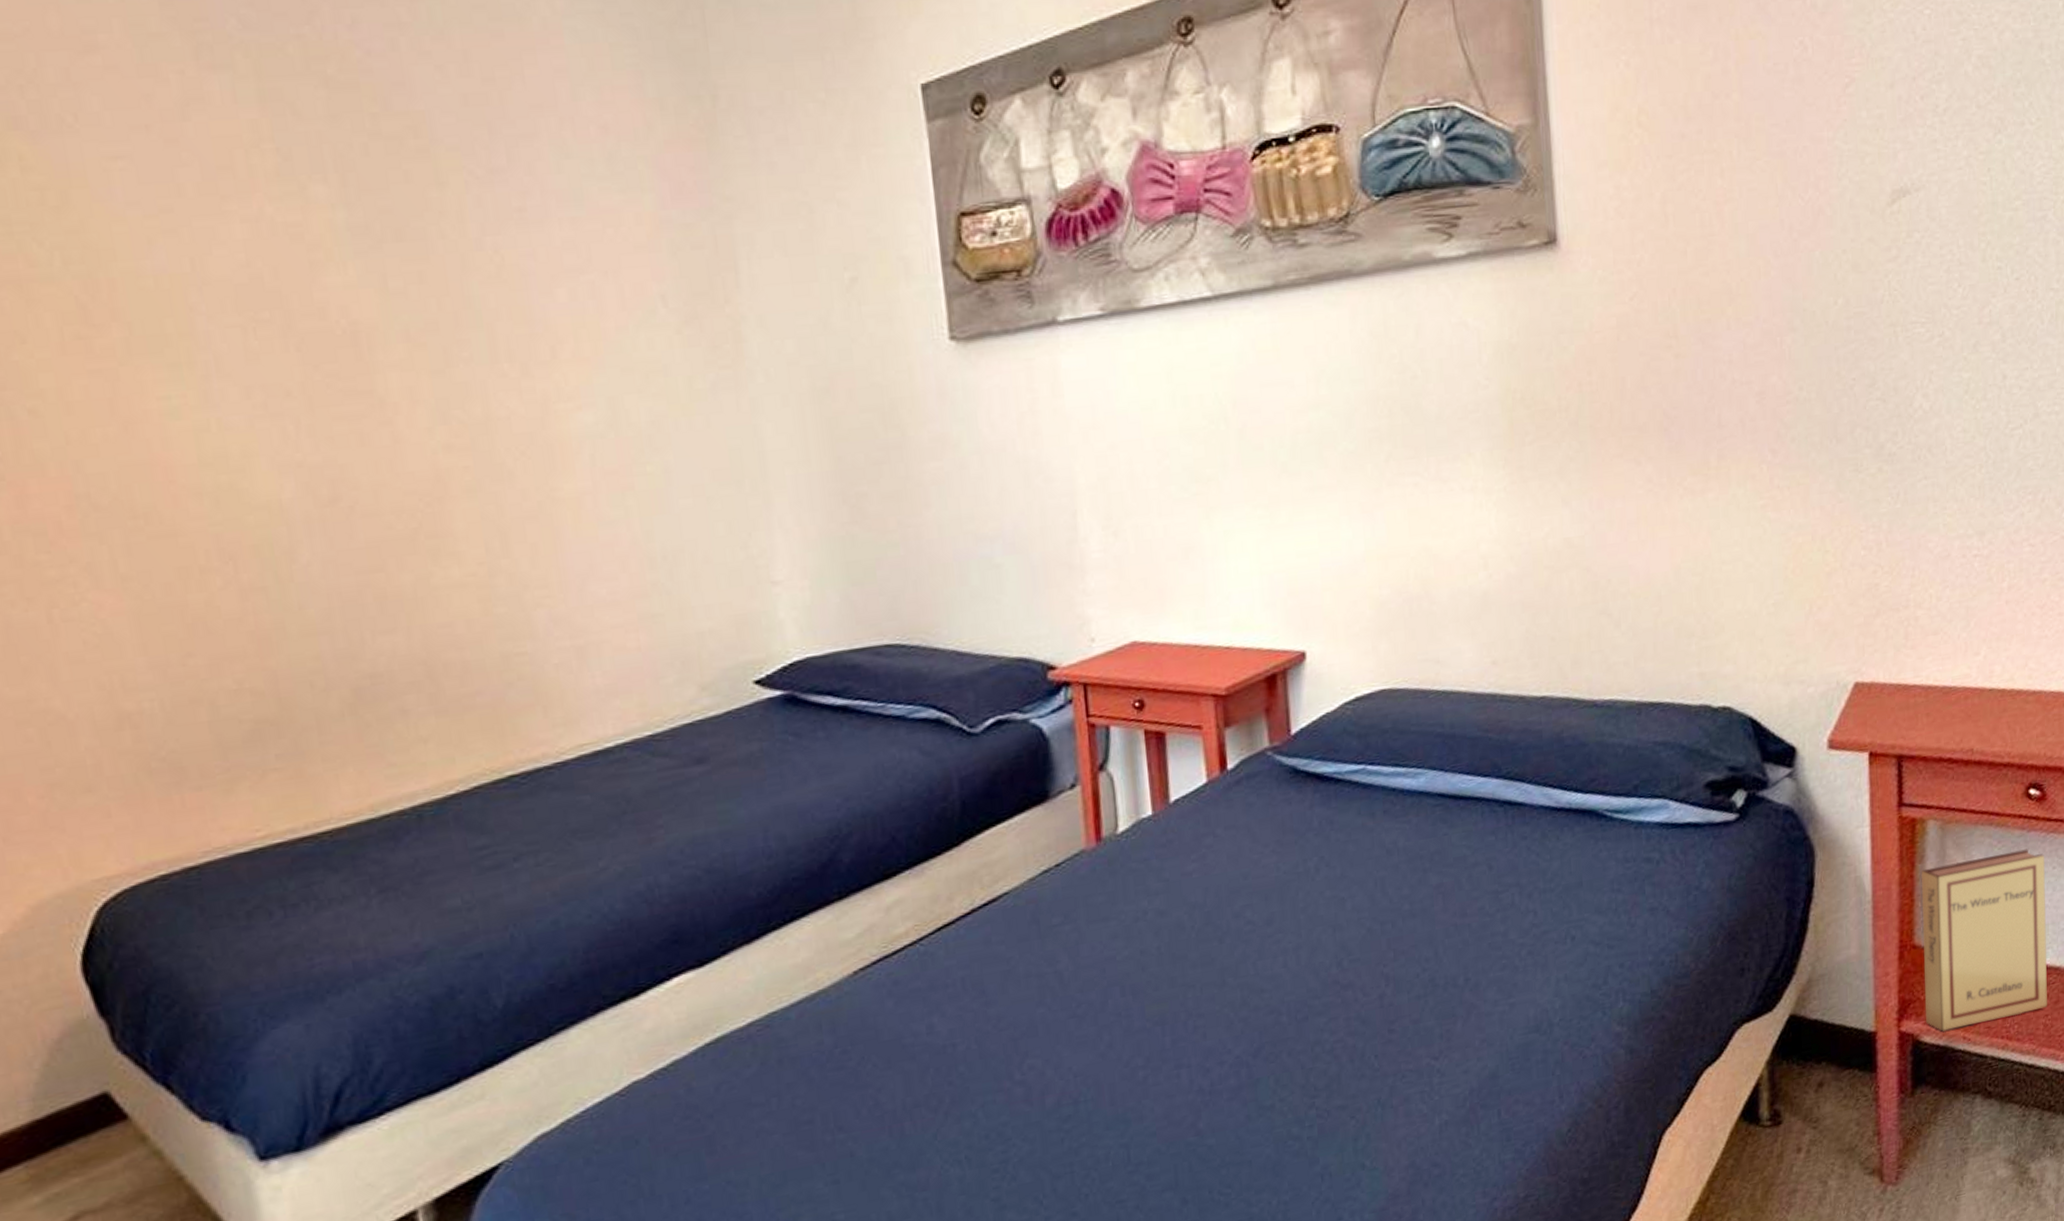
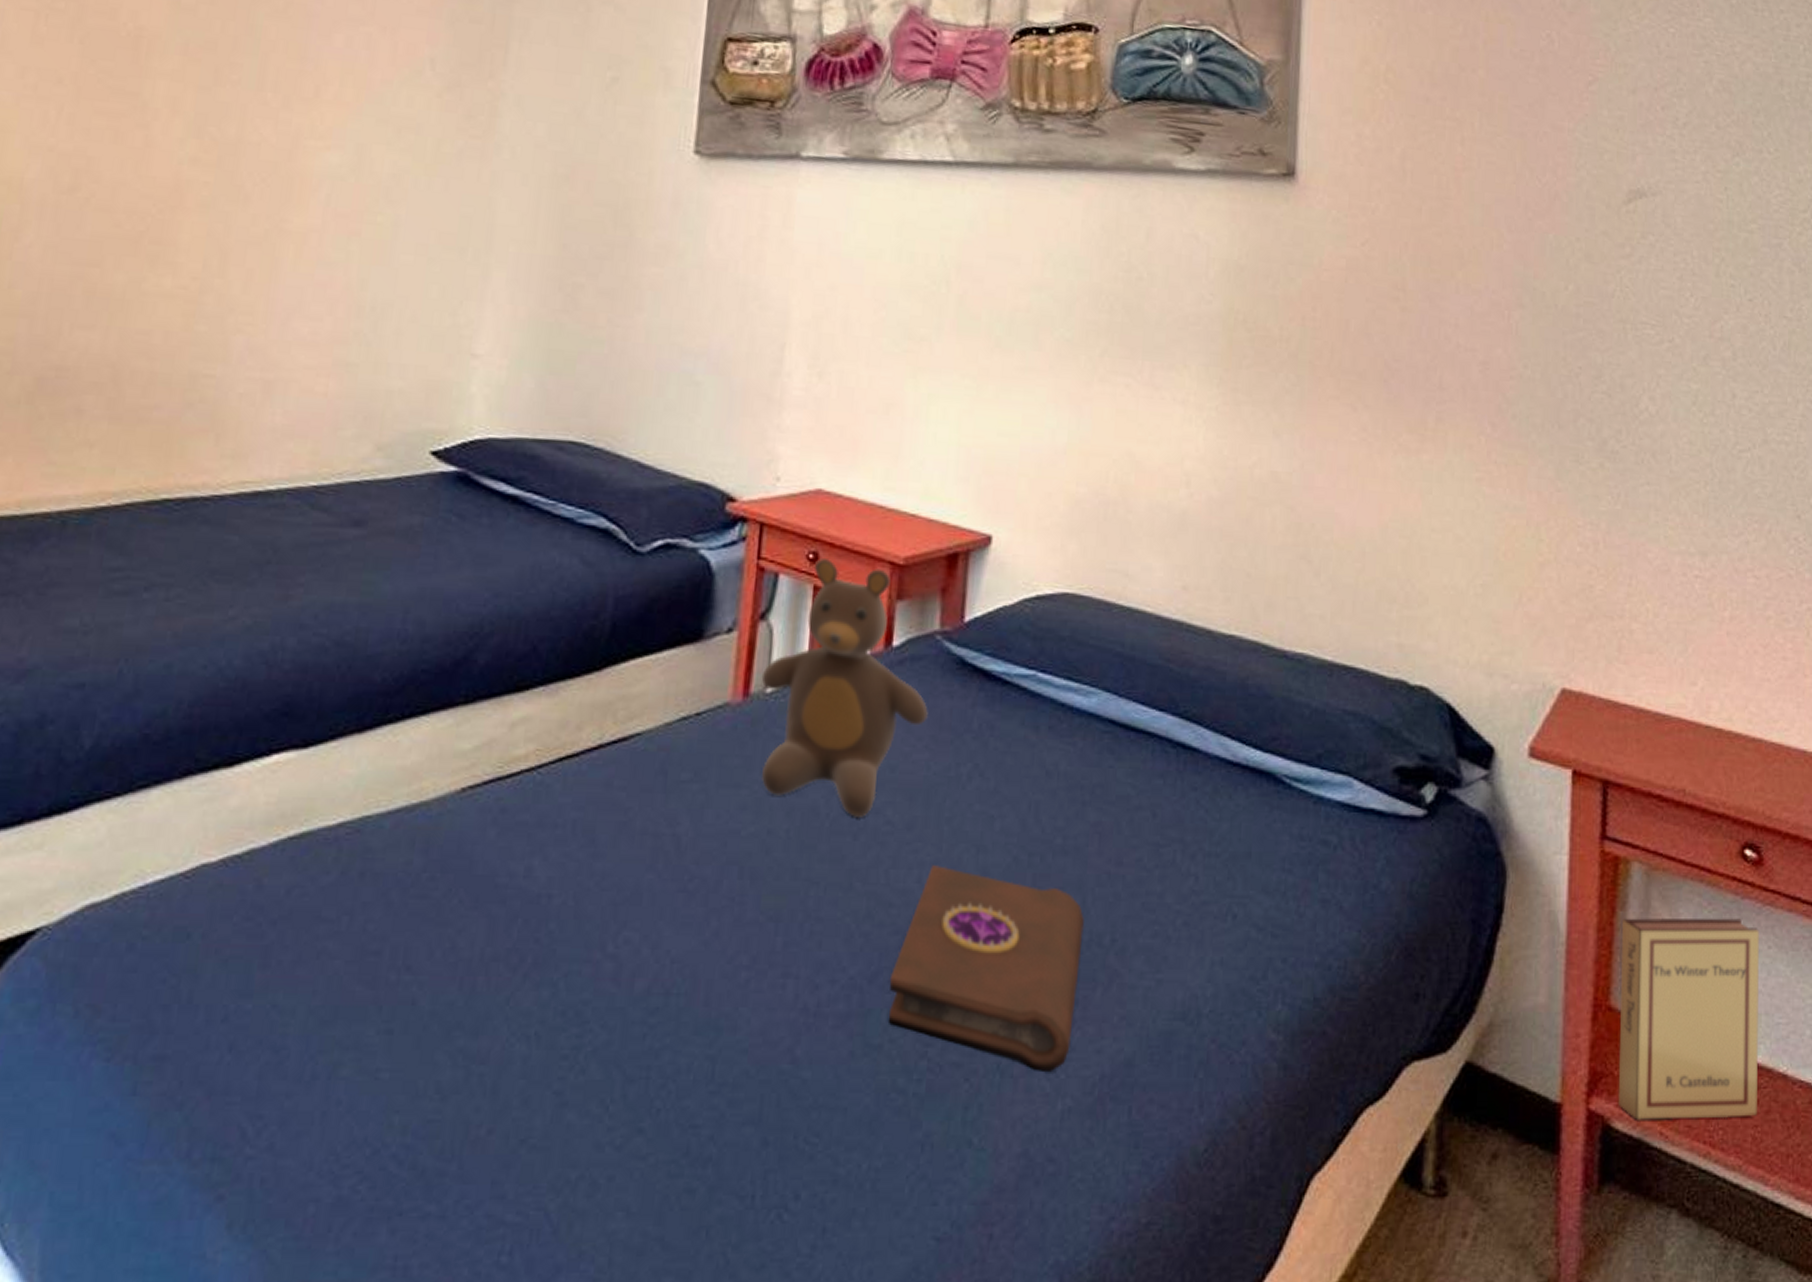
teddy bear: none [1110,703,1271,925] -> present [761,558,928,819]
book: none [1271,946,1440,1099] -> present [889,865,1085,1071]

